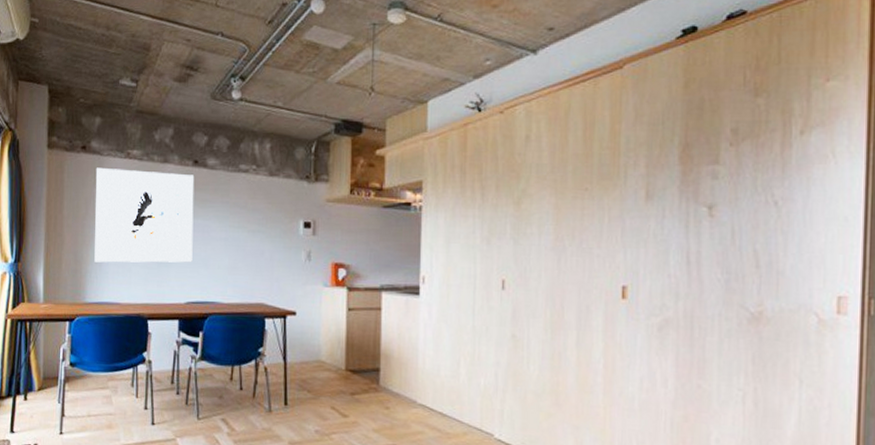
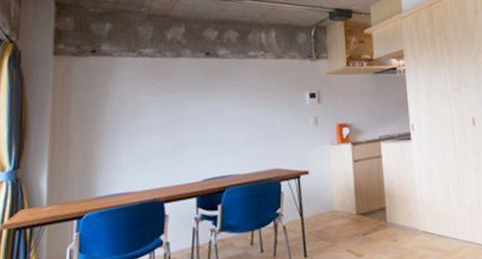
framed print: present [94,167,195,263] -> none [106,65,208,157]

